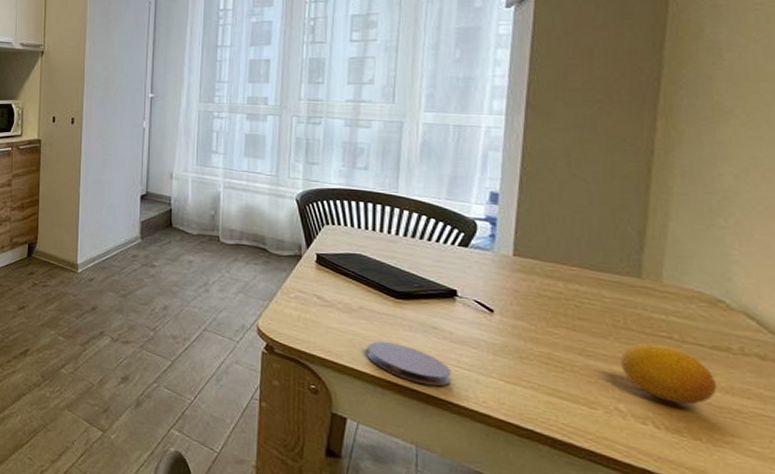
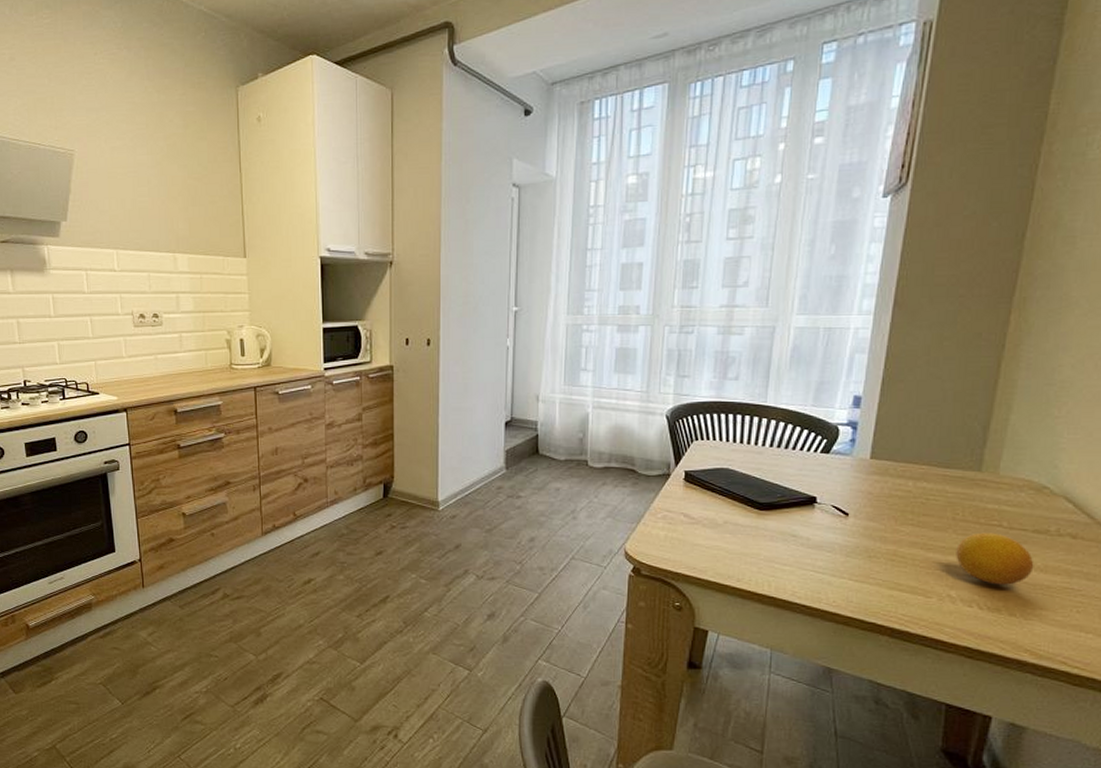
coaster: present [367,341,452,387] -> none [729,554,807,592]

